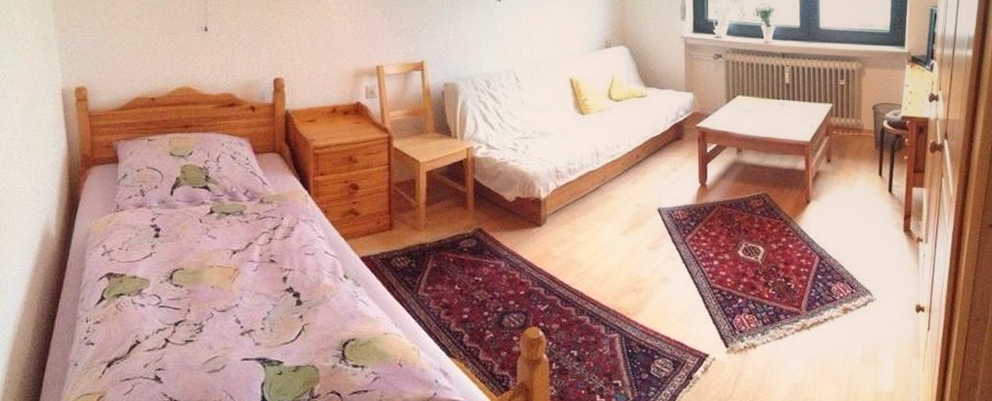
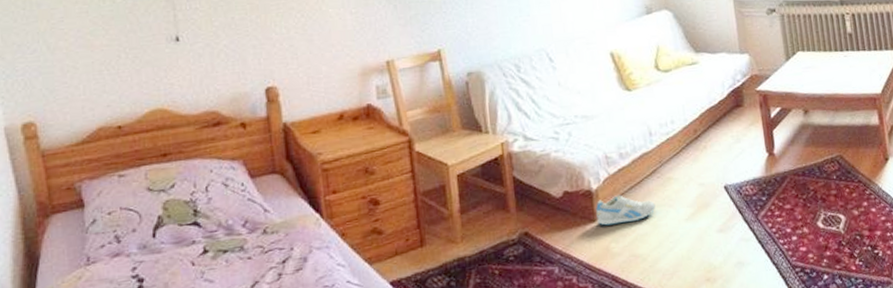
sneaker: none [543,205,595,231] -> present [596,195,655,226]

